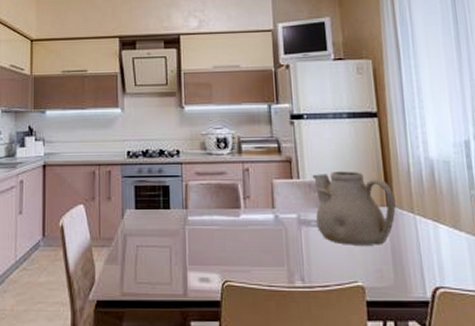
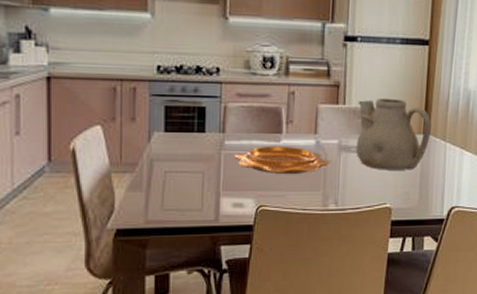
decorative bowl: none [197,220,292,248] -> present [234,145,331,173]

